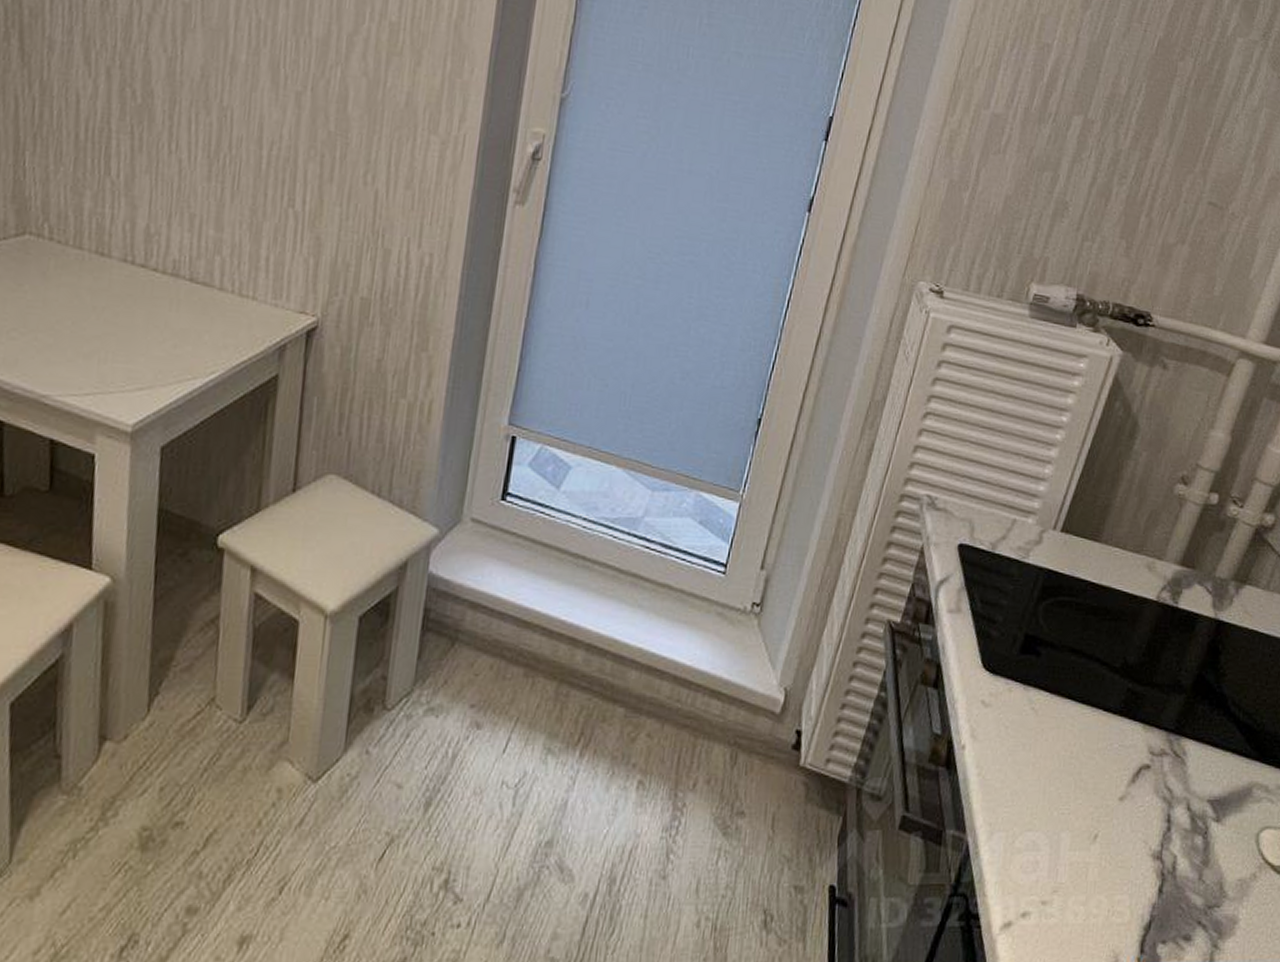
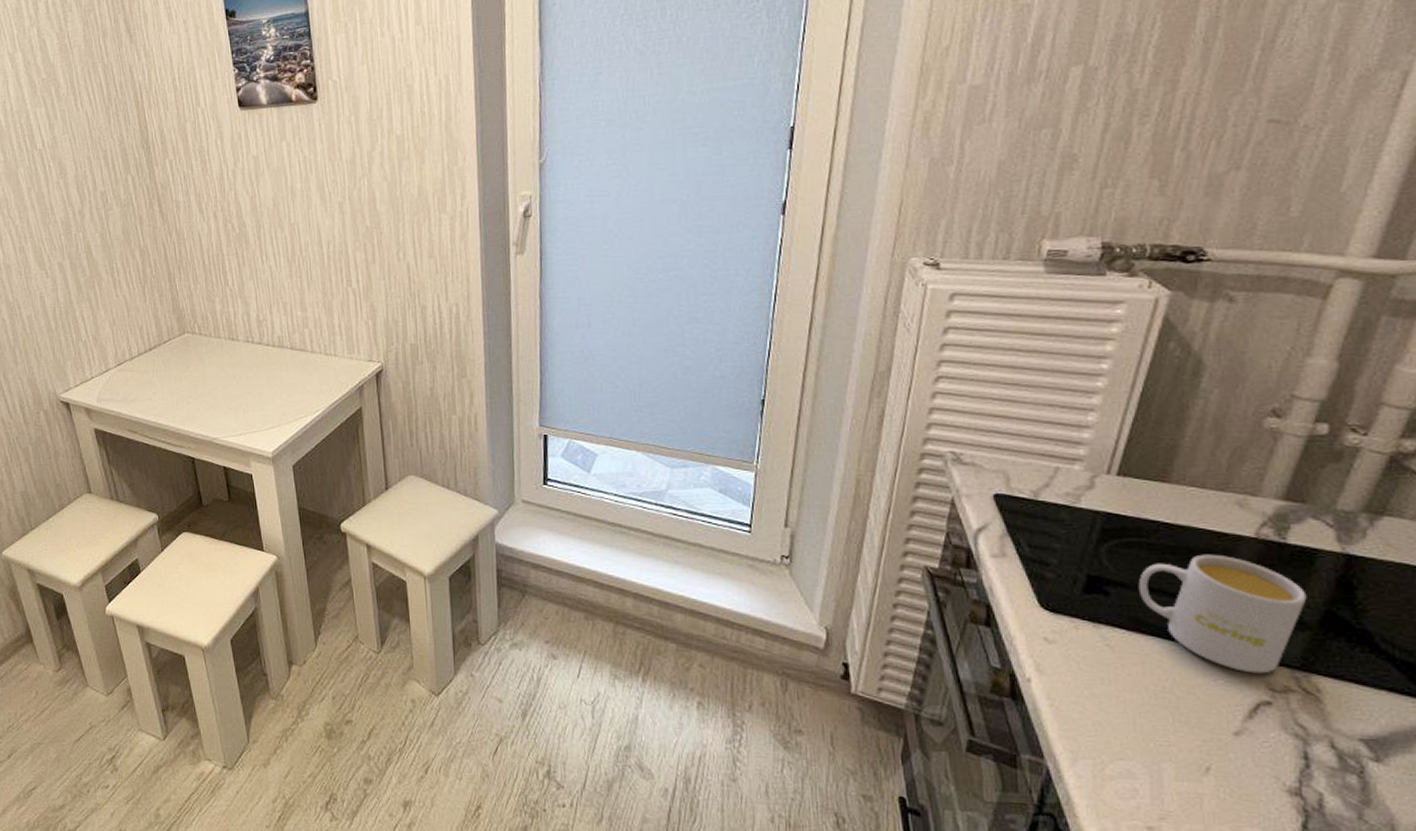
mug: none [1064,616,1187,737] -> present [1138,554,1307,674]

